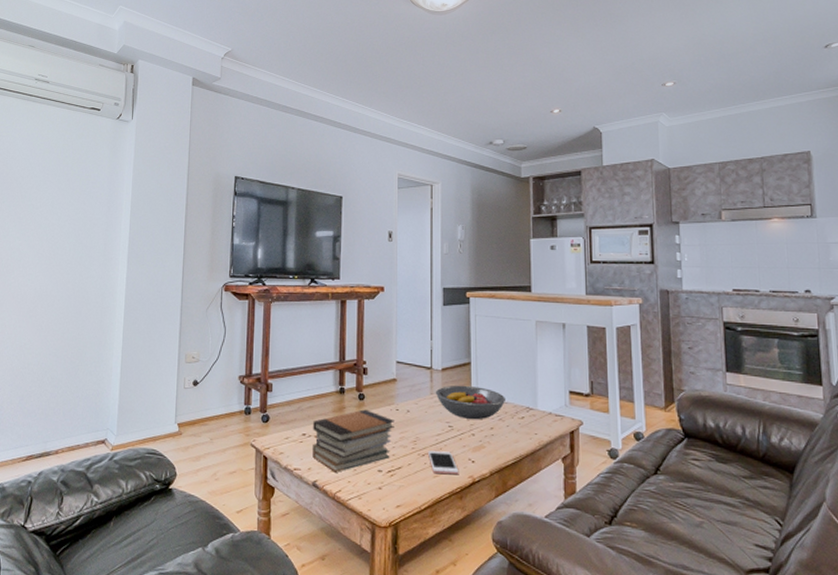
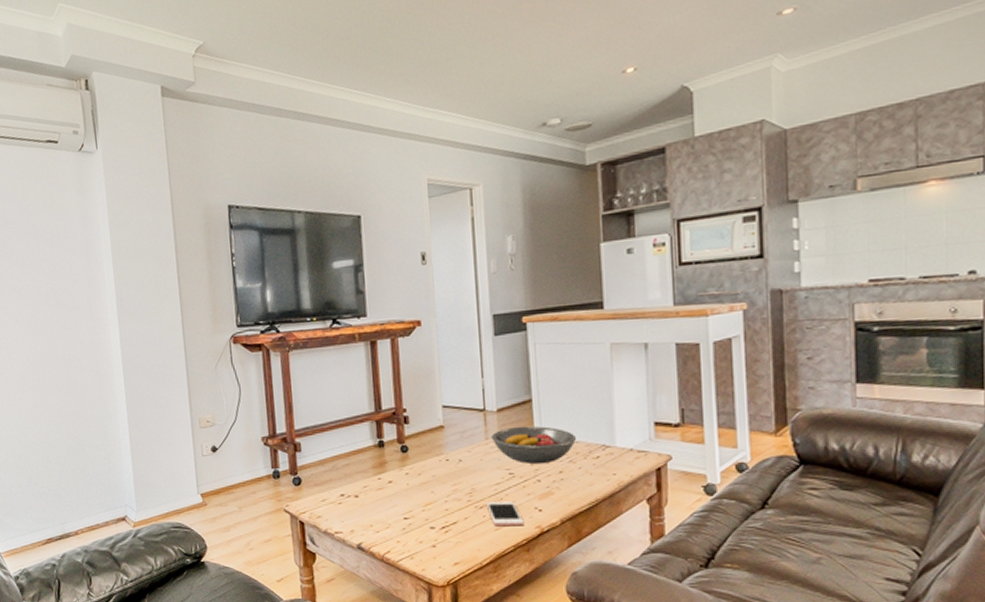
book stack: present [313,409,394,472] -> none [351,462,445,533]

